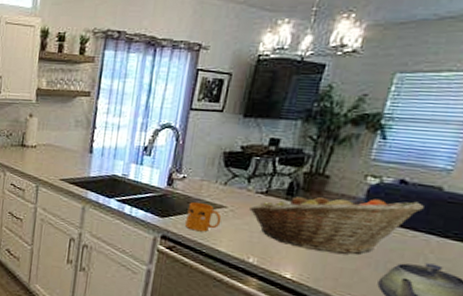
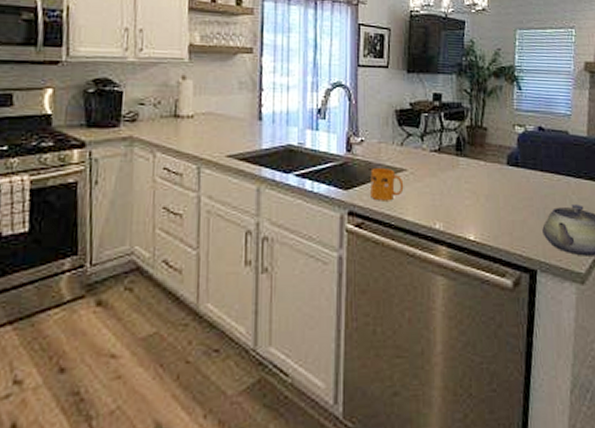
fruit basket: present [249,192,424,255] -> none [427,146,560,207]

